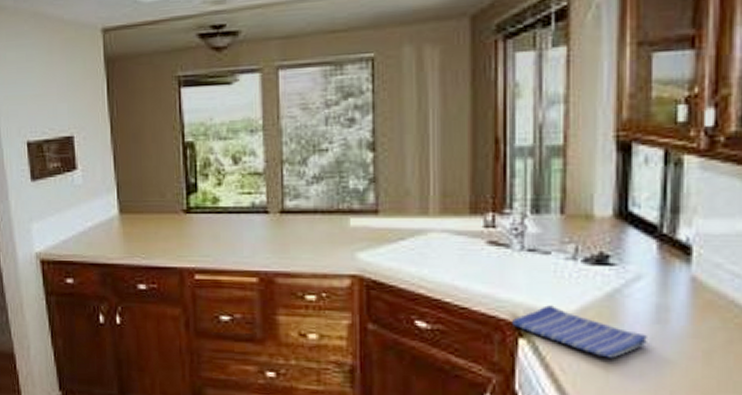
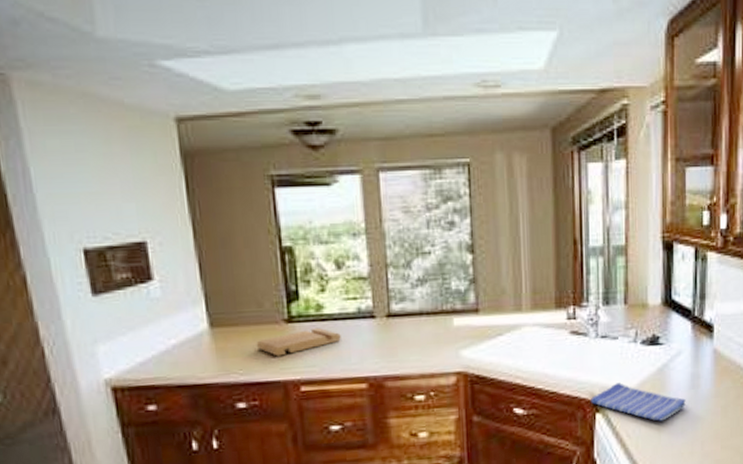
cutting board: none [157,219,235,244] -> present [256,327,341,357]

